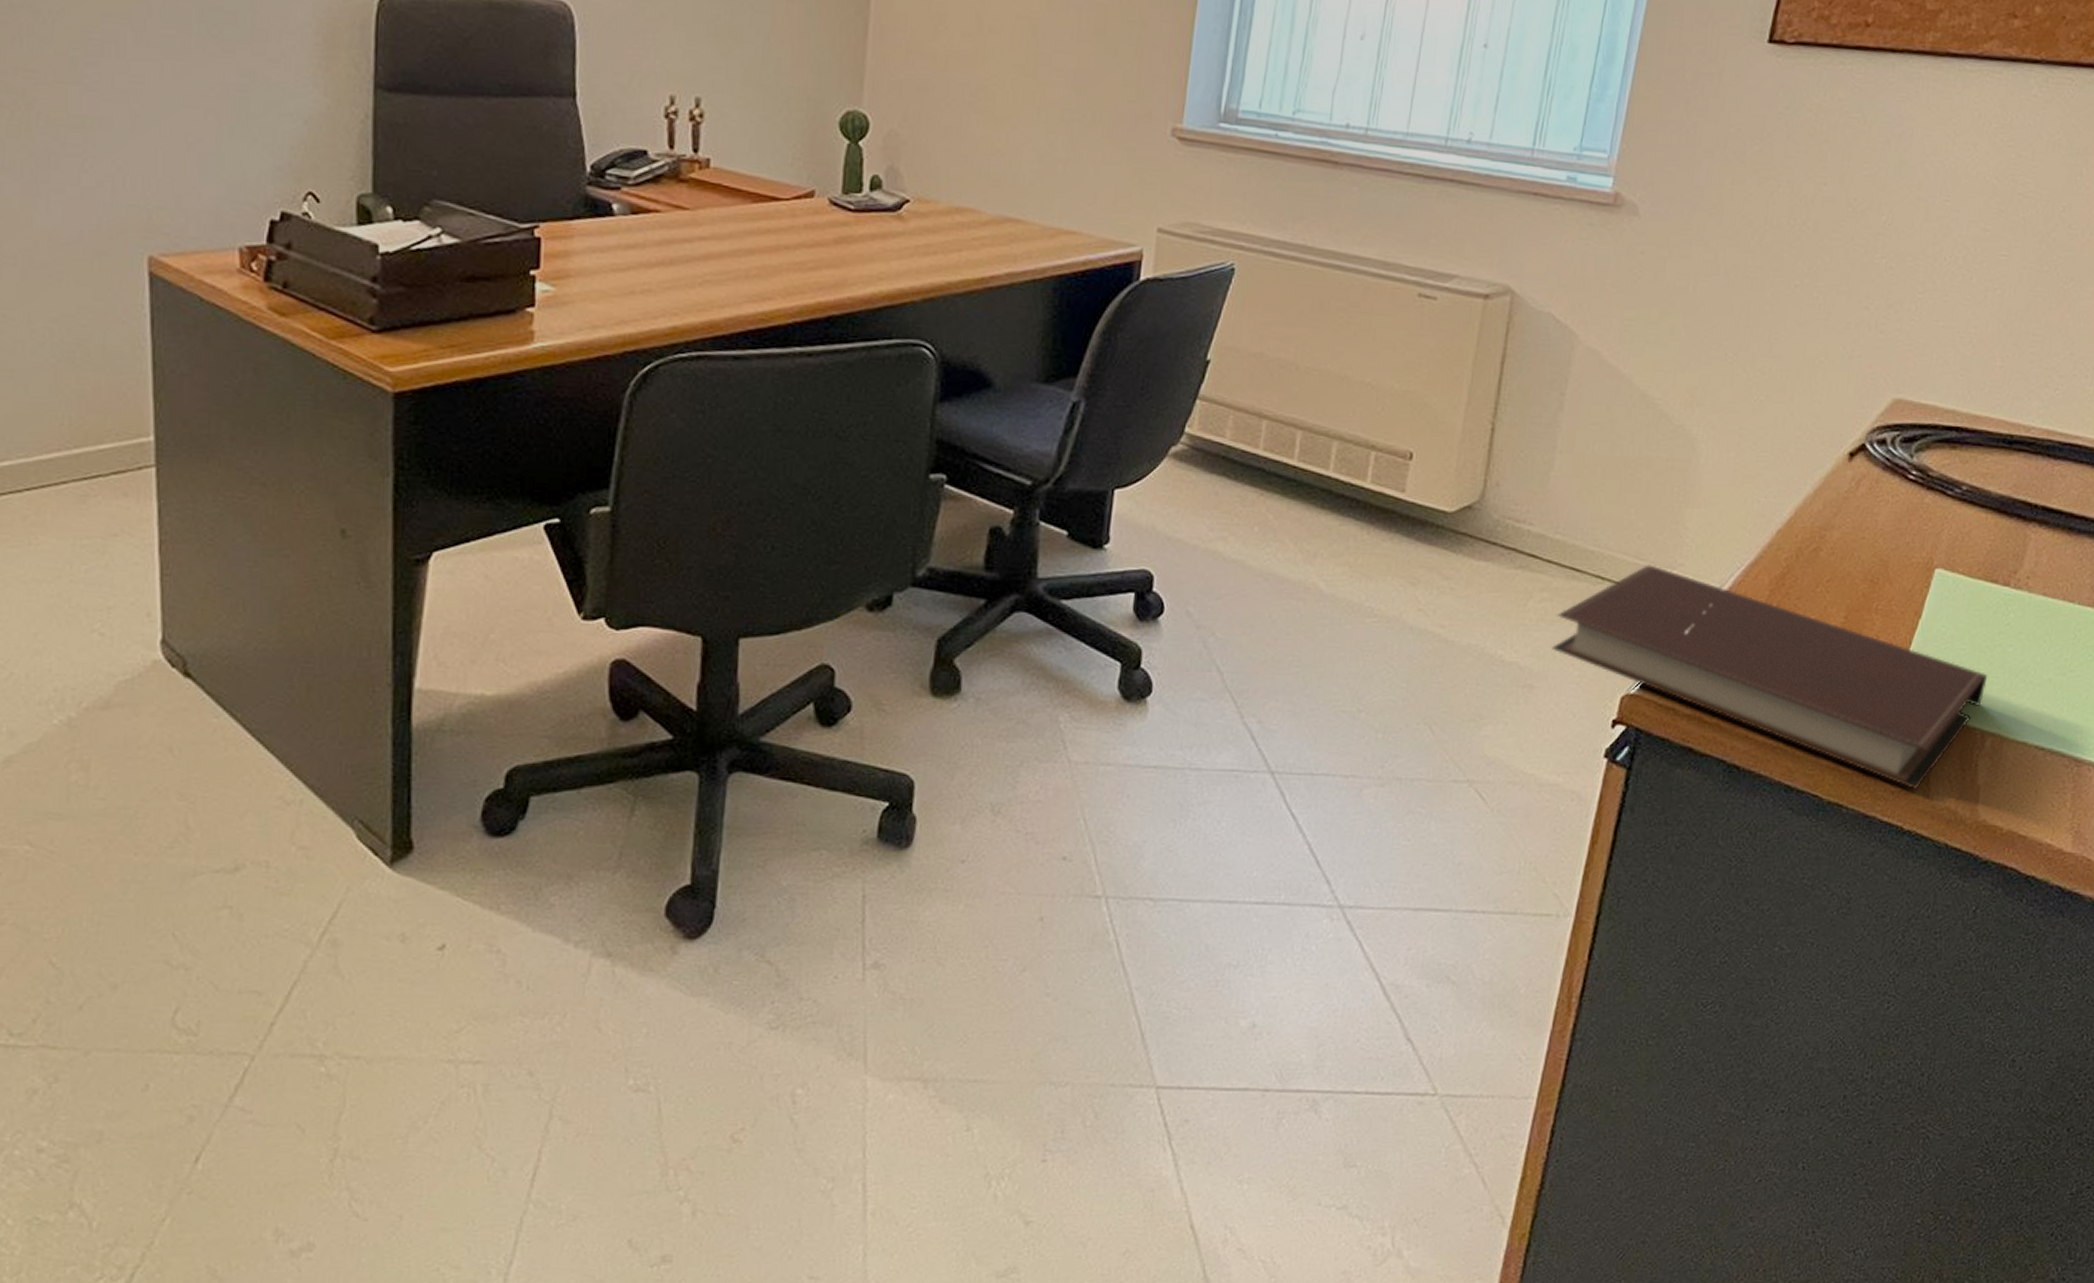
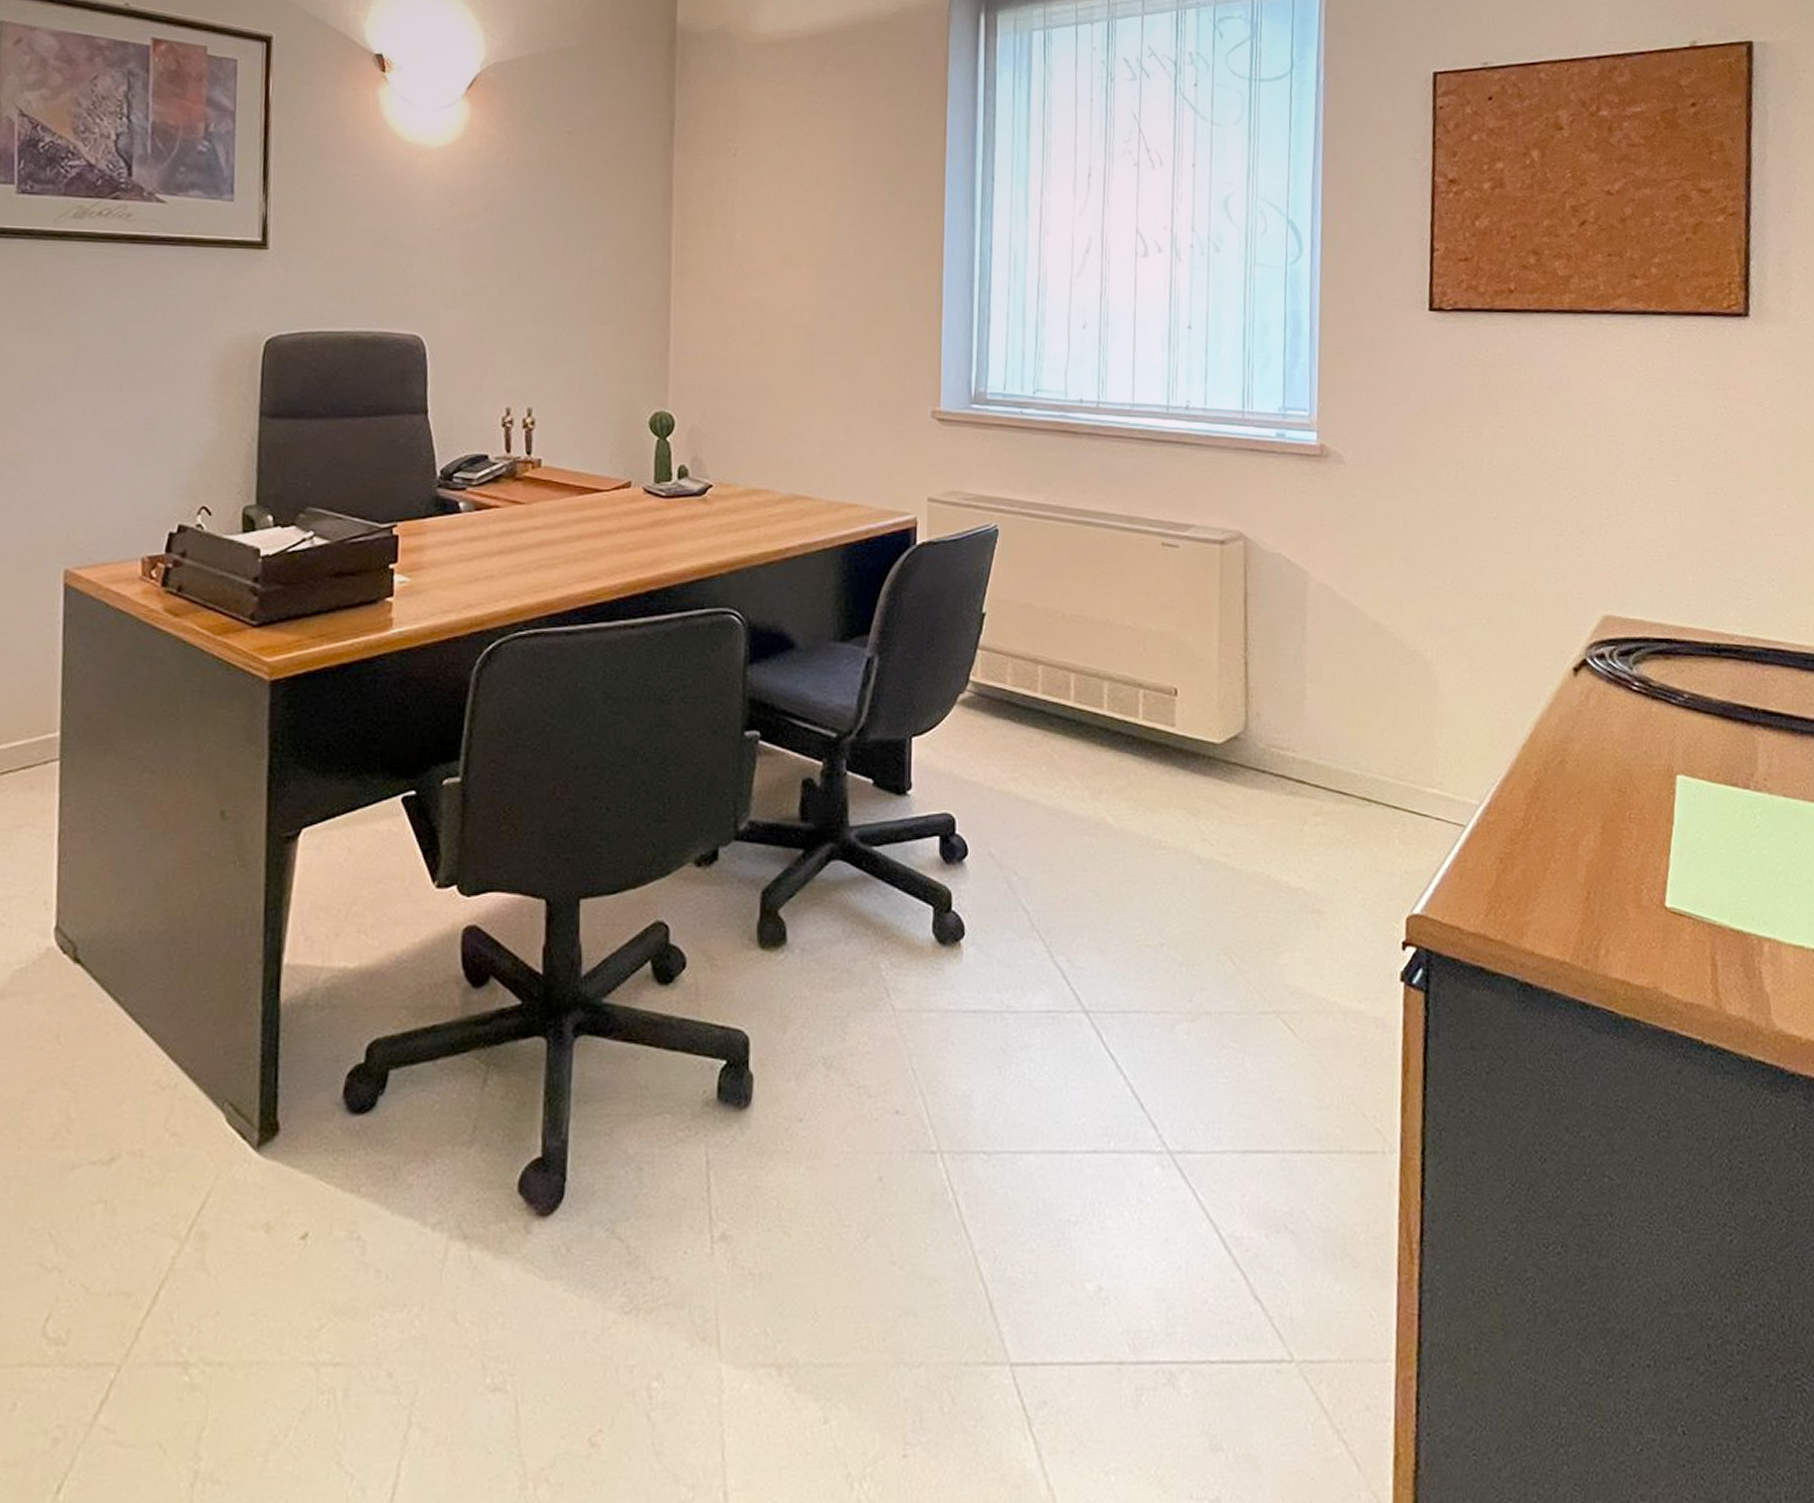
notebook: present [1551,564,1988,789] -> none [1332,784,1751,1000]

